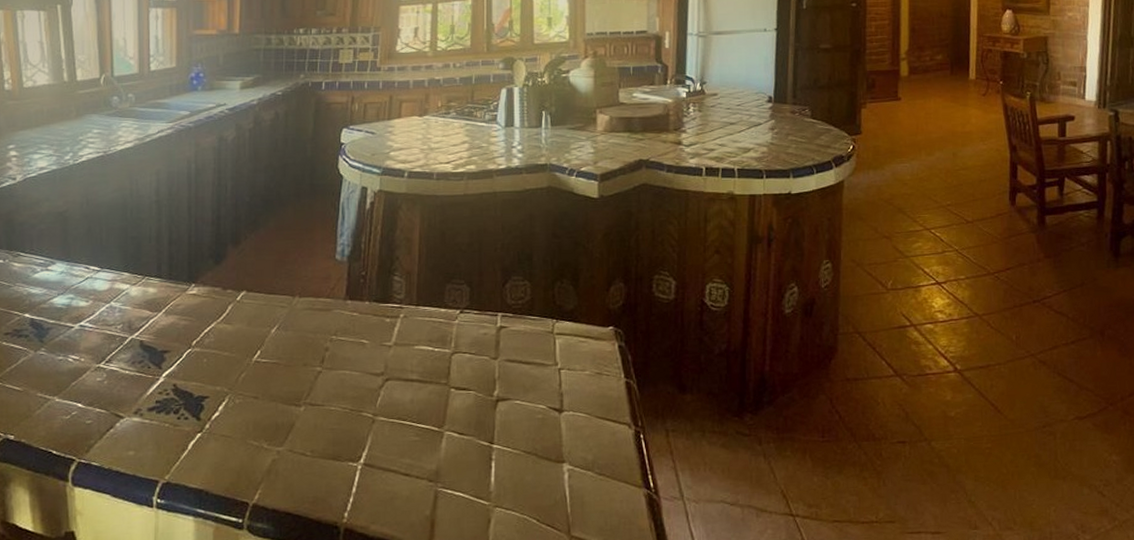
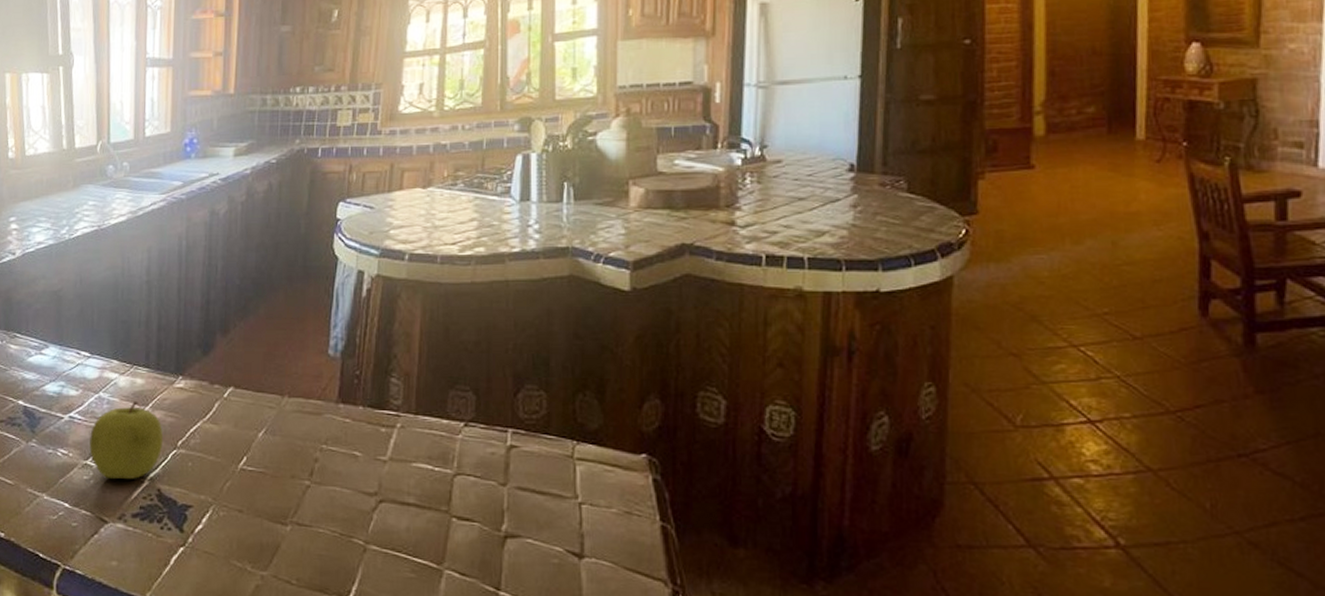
fruit: none [102,309,178,379] -> present [89,402,164,480]

